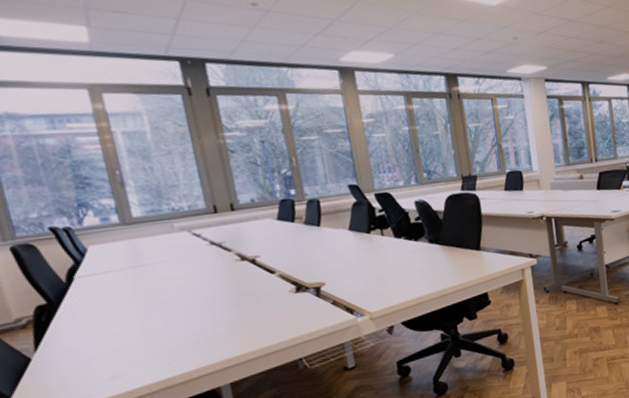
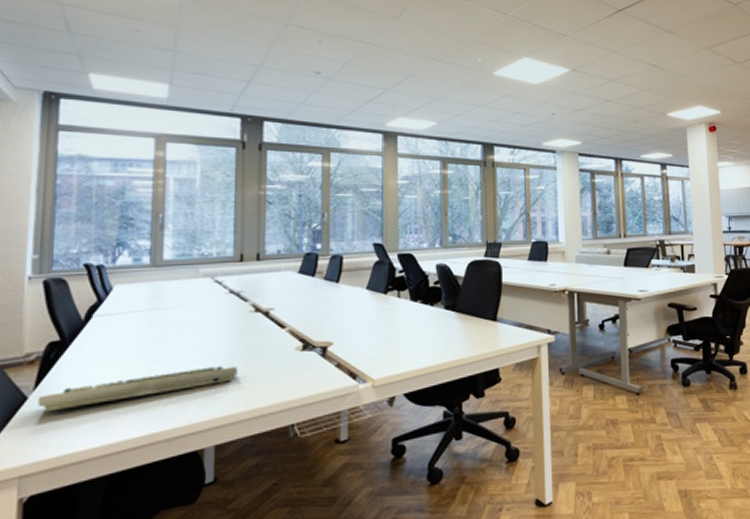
keyboard: none [41,312,238,370] -> present [37,366,238,412]

